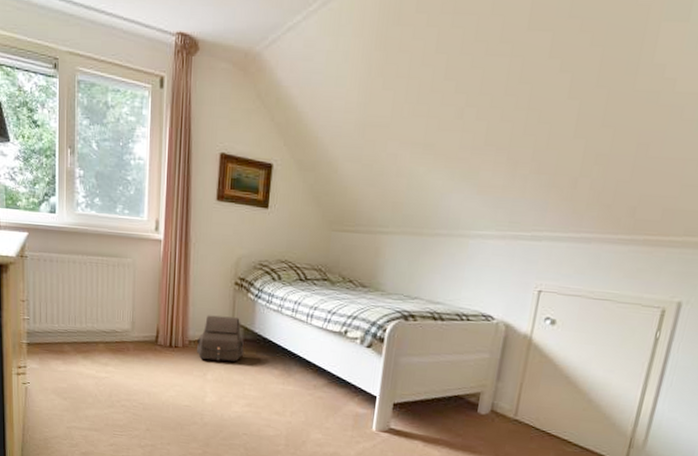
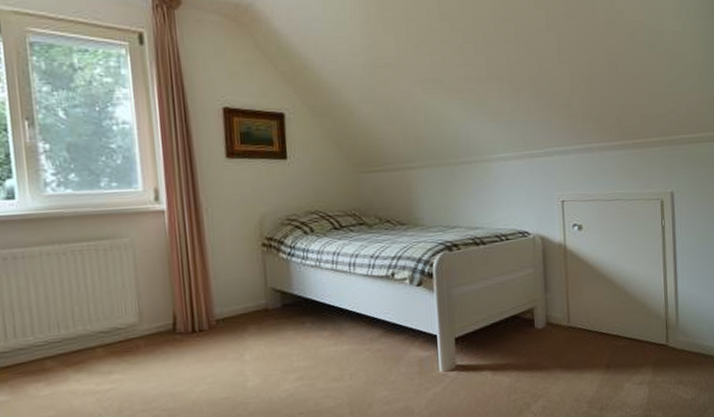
satchel: present [196,315,245,362] -> none [225,282,286,338]

